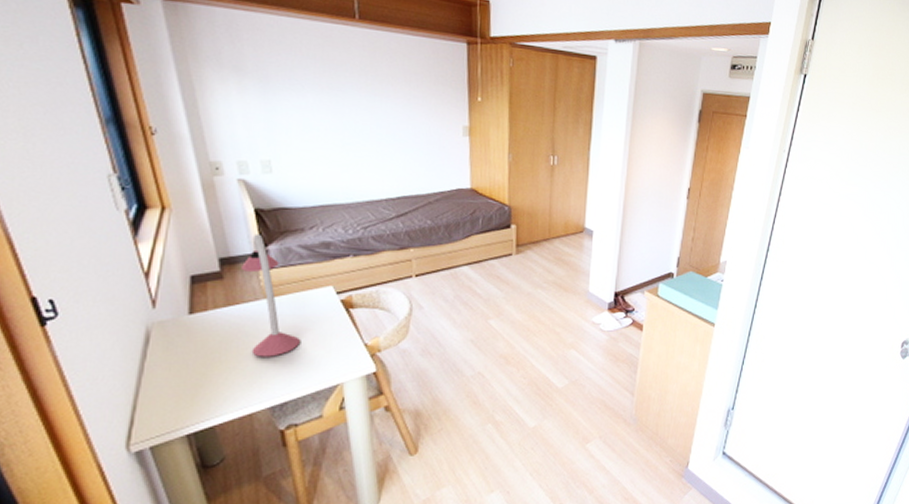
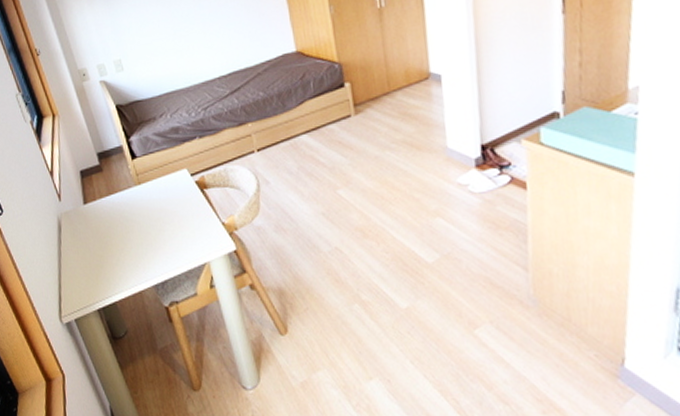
desk lamp: present [242,233,301,357] -> none [114,127,169,239]

